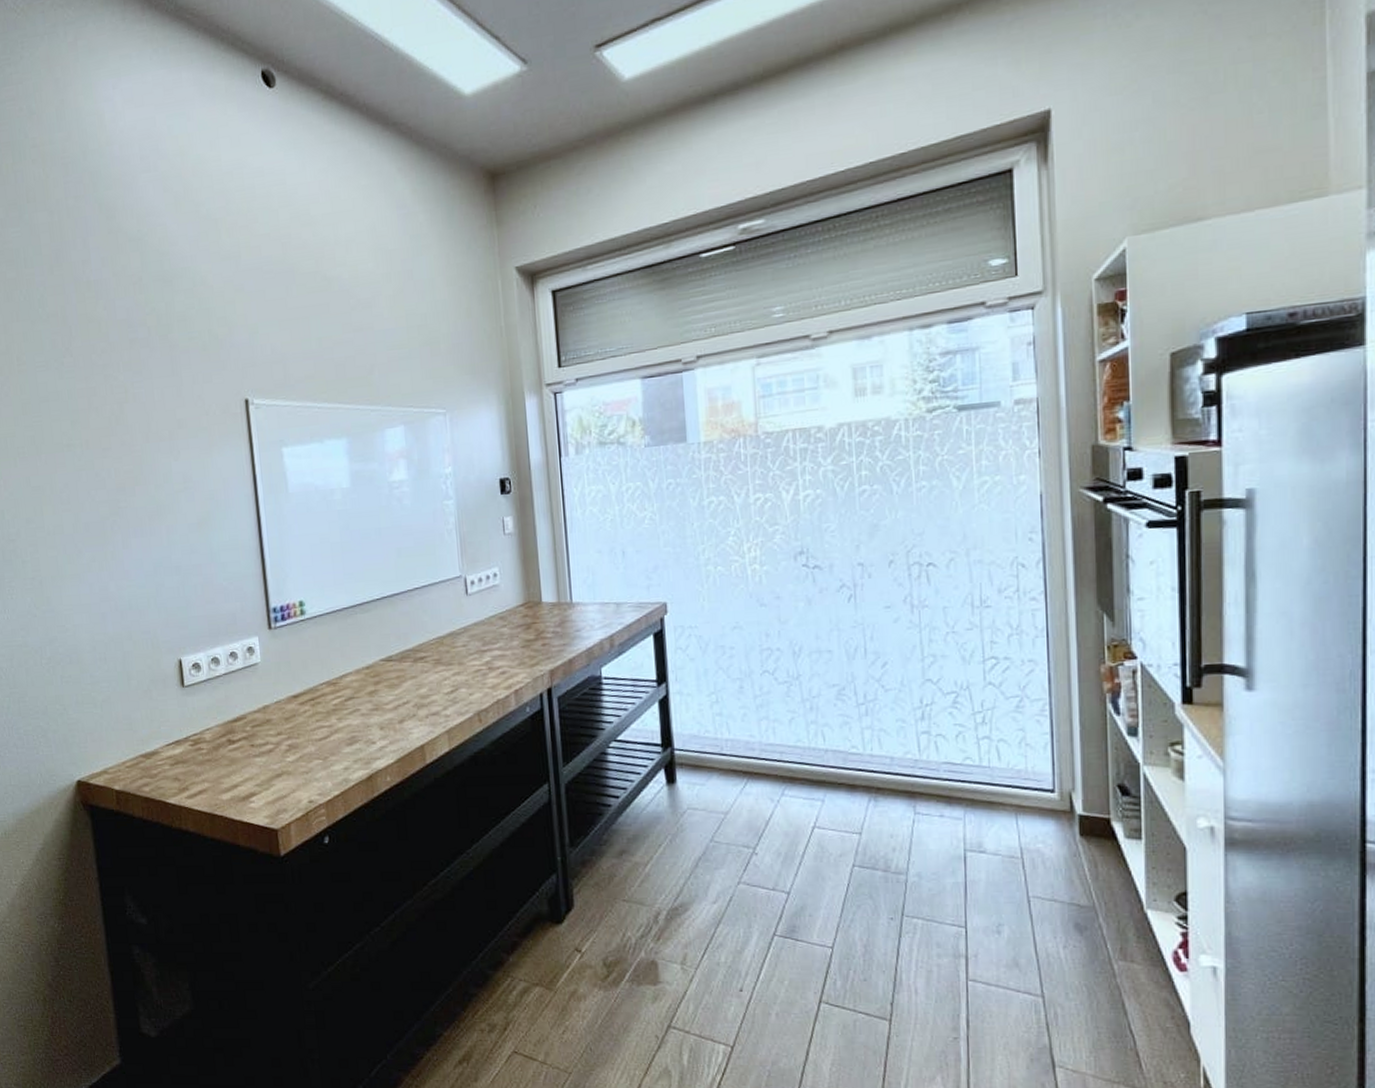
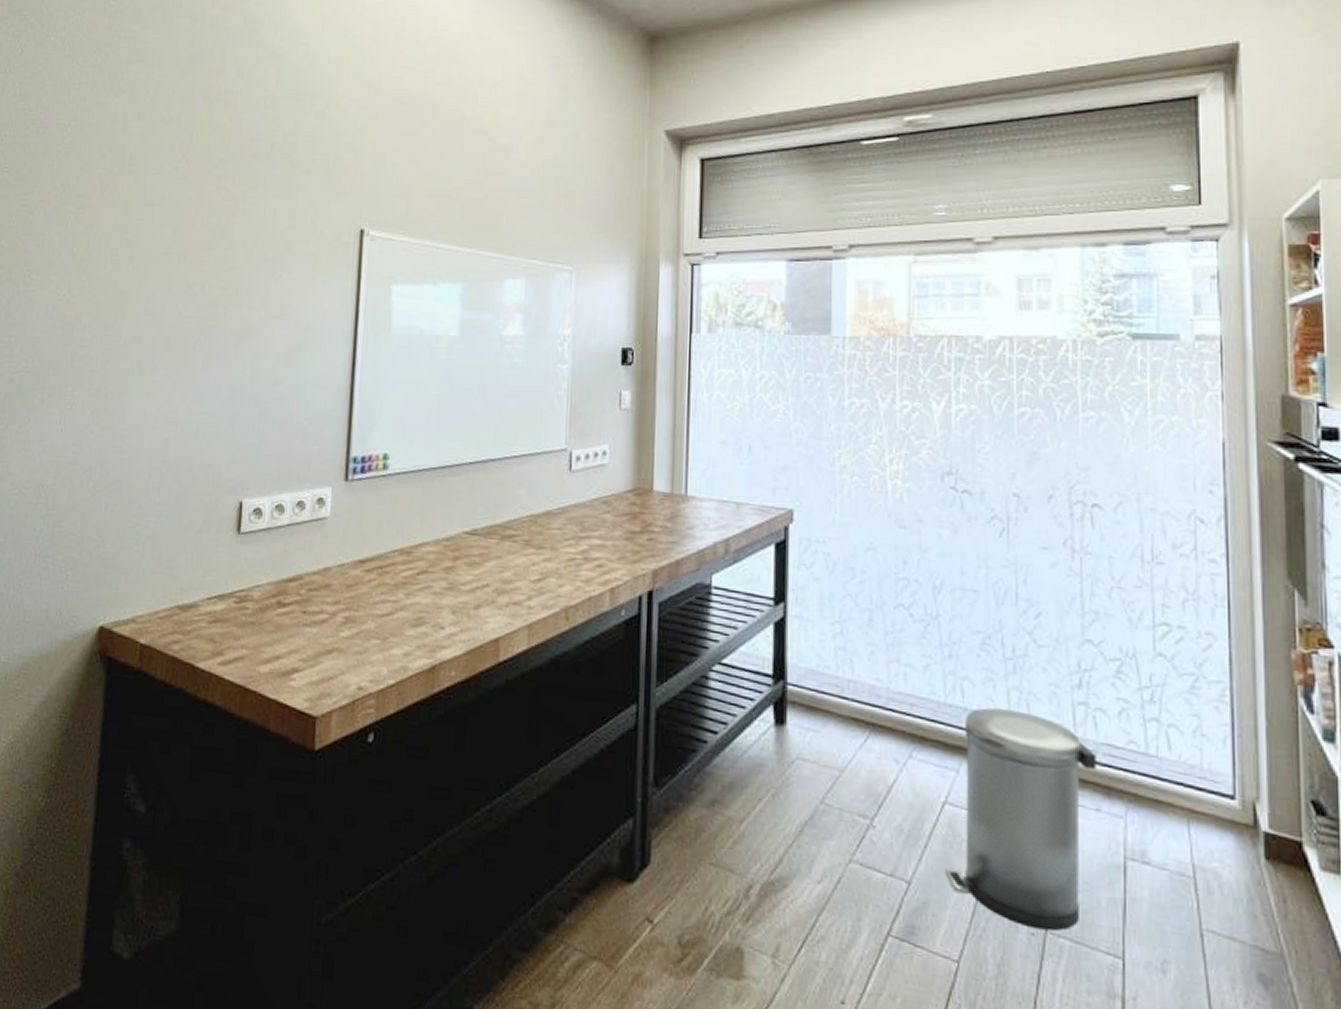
pedal bin: none [818,745,939,915] -> present [945,708,1097,931]

